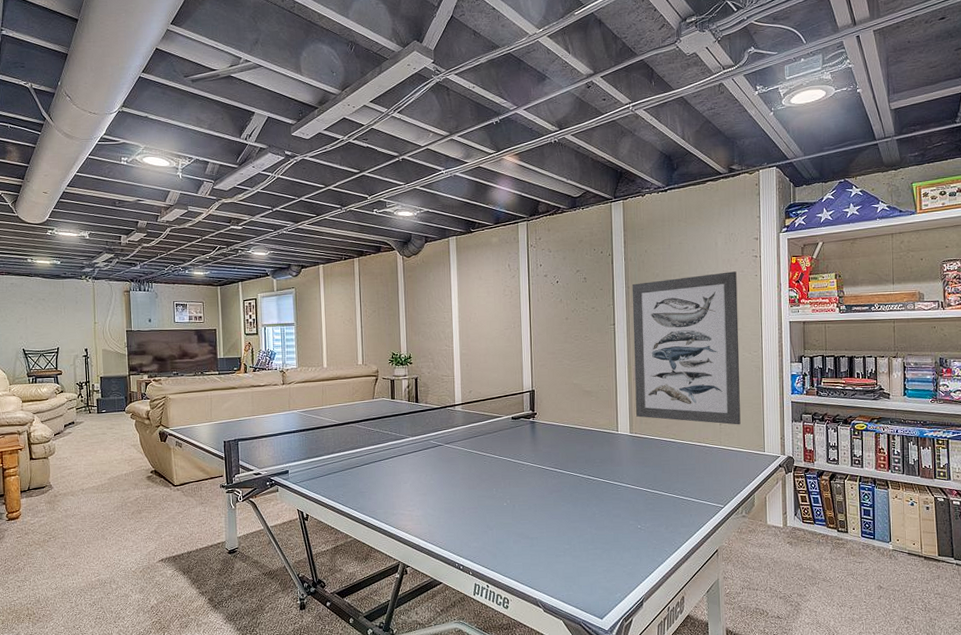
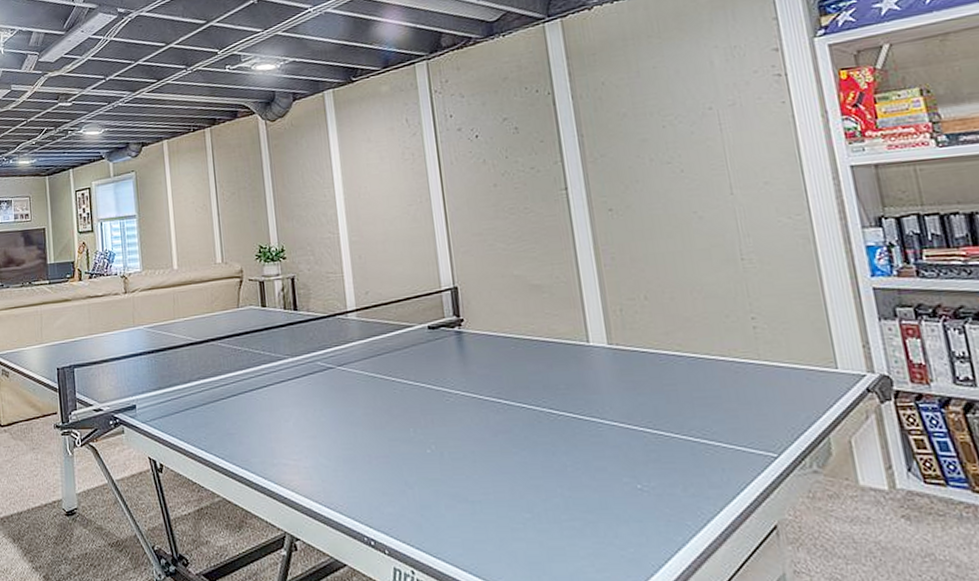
wall art: present [632,271,741,425] -> none [588,99,789,328]

